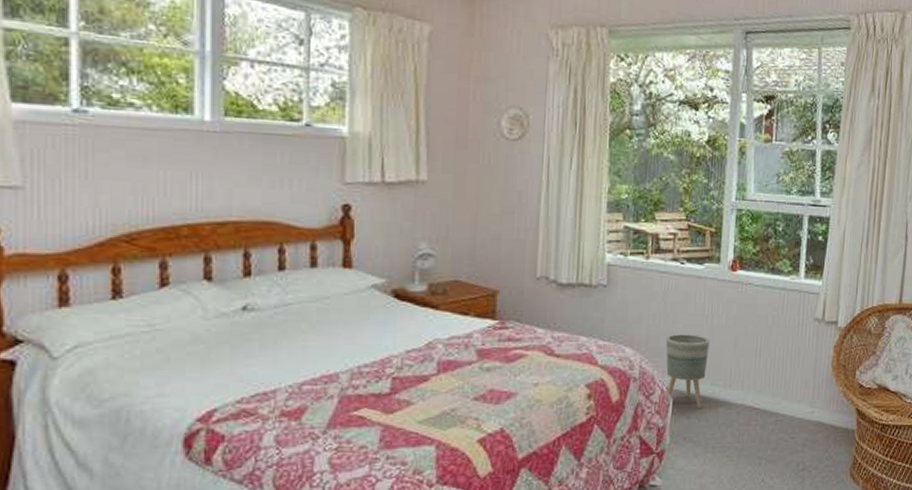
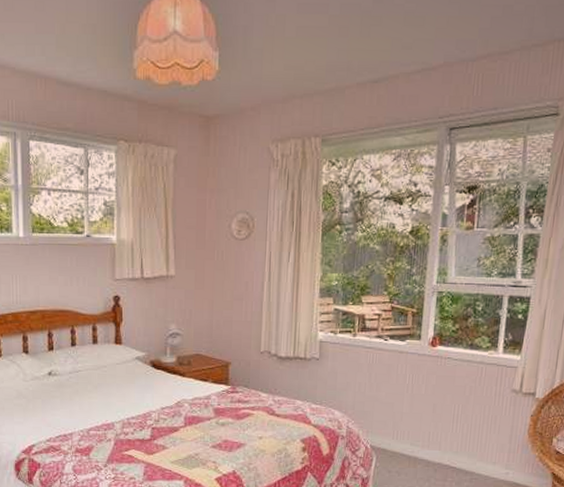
planter: present [666,334,710,408] -> none [370,400,410,464]

